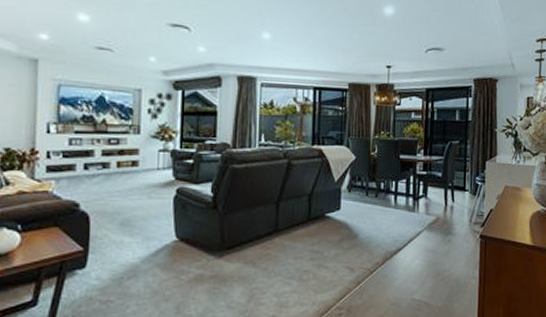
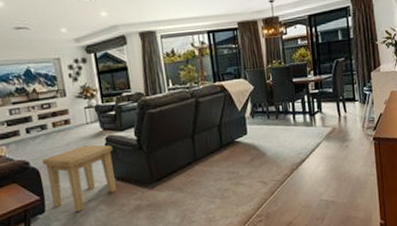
side table: none [96,194,183,272] -> present [42,144,116,212]

